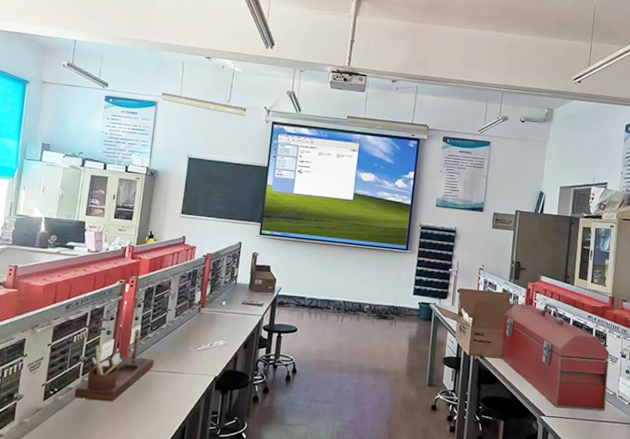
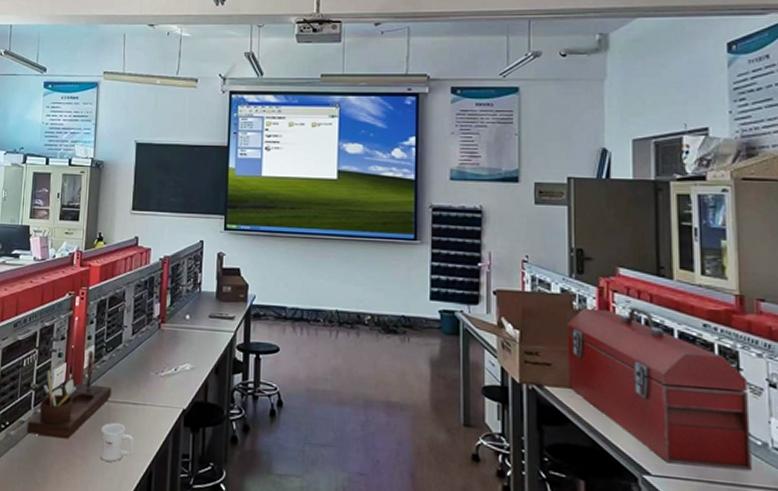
mug: none [141,387,172,419] -> present [101,422,135,462]

